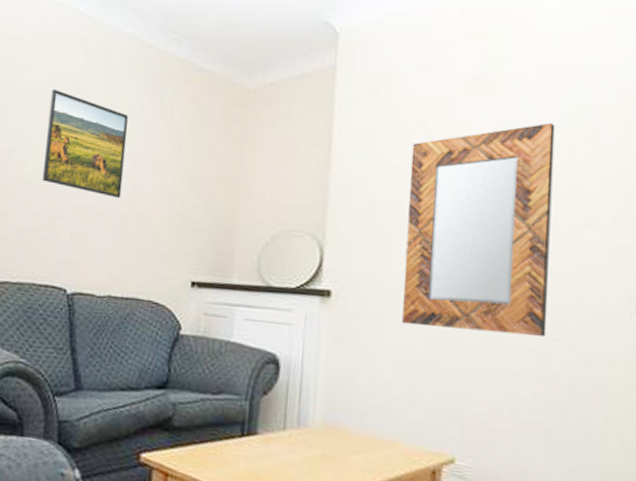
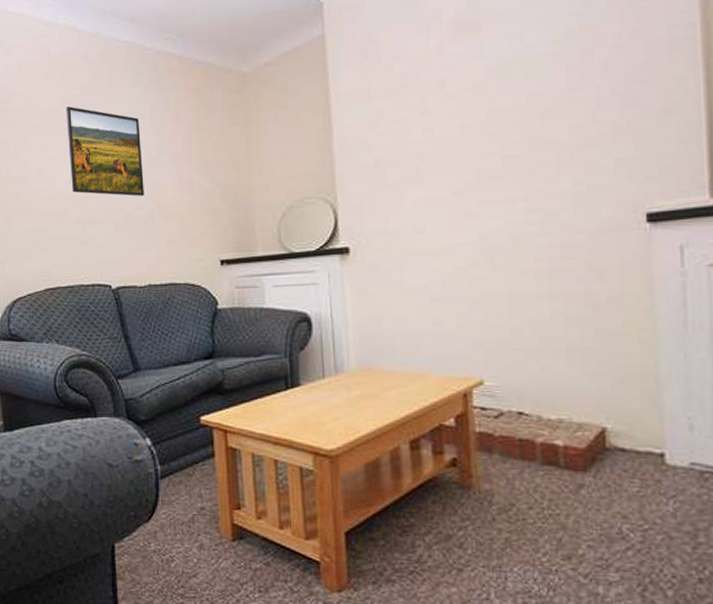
home mirror: present [402,122,555,337] -> none [407,51,558,267]

